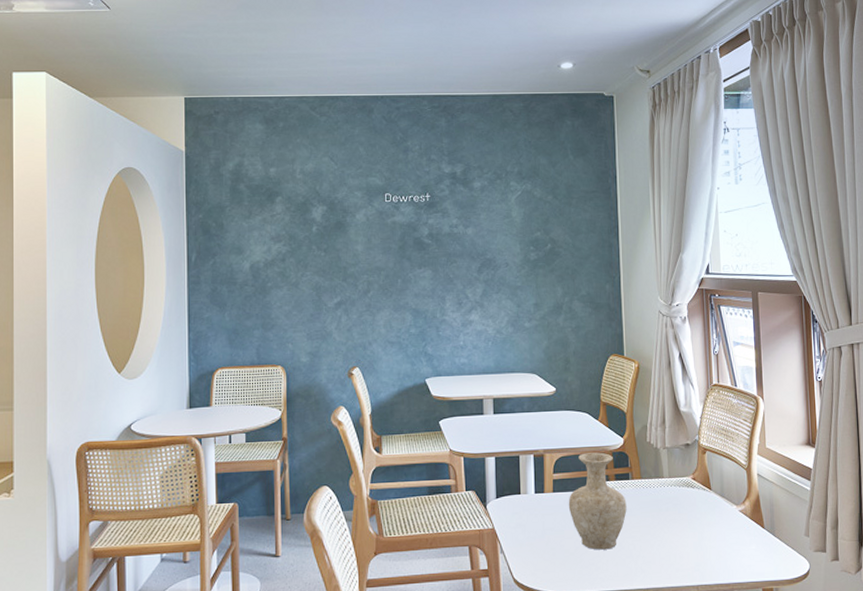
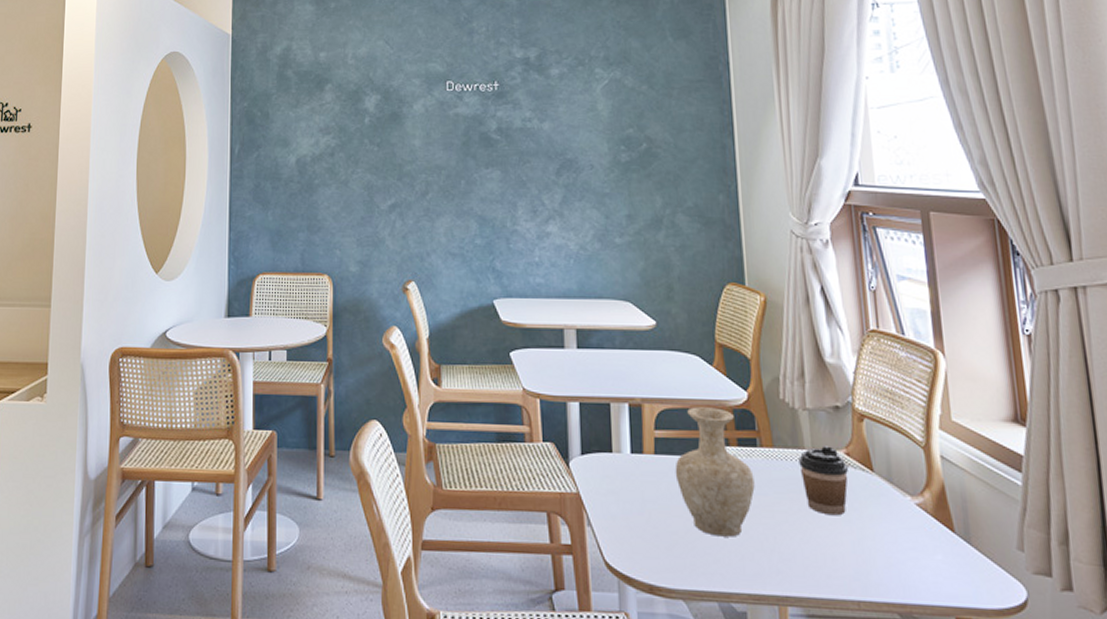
coffee cup: none [659,474,694,526] -> present [799,446,848,516]

